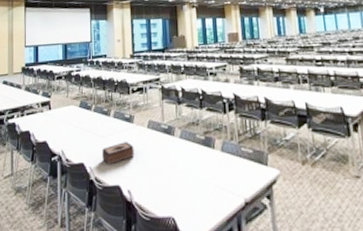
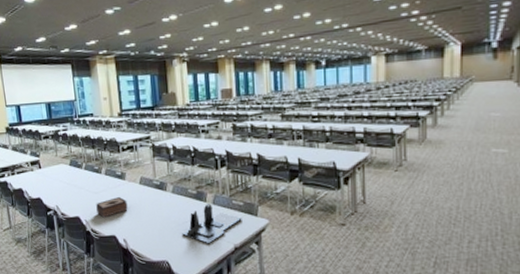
desk organizer: none [189,151,252,198] -> present [182,204,242,244]

